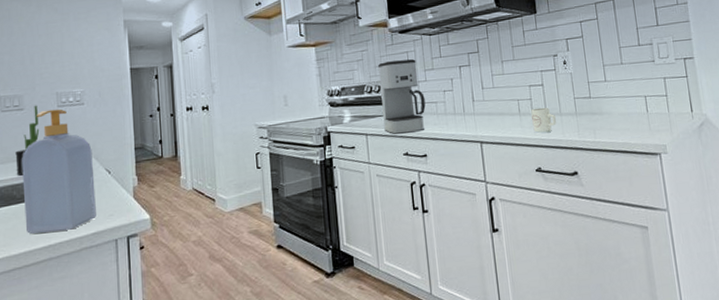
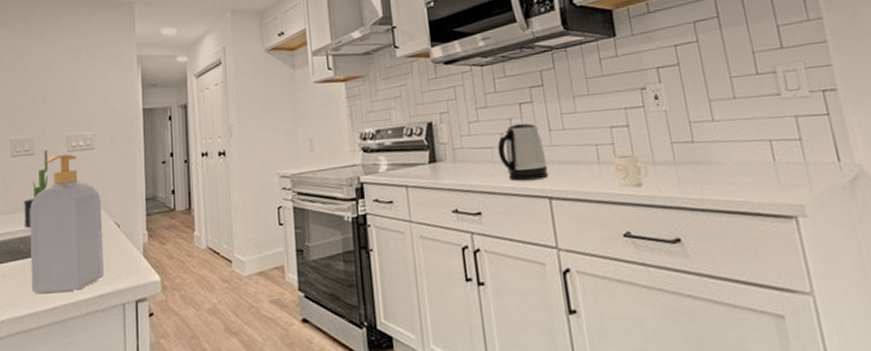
coffee maker: present [378,59,426,135] -> none [420,95,479,188]
kettle: none [441,82,481,130] -> present [497,123,549,182]

